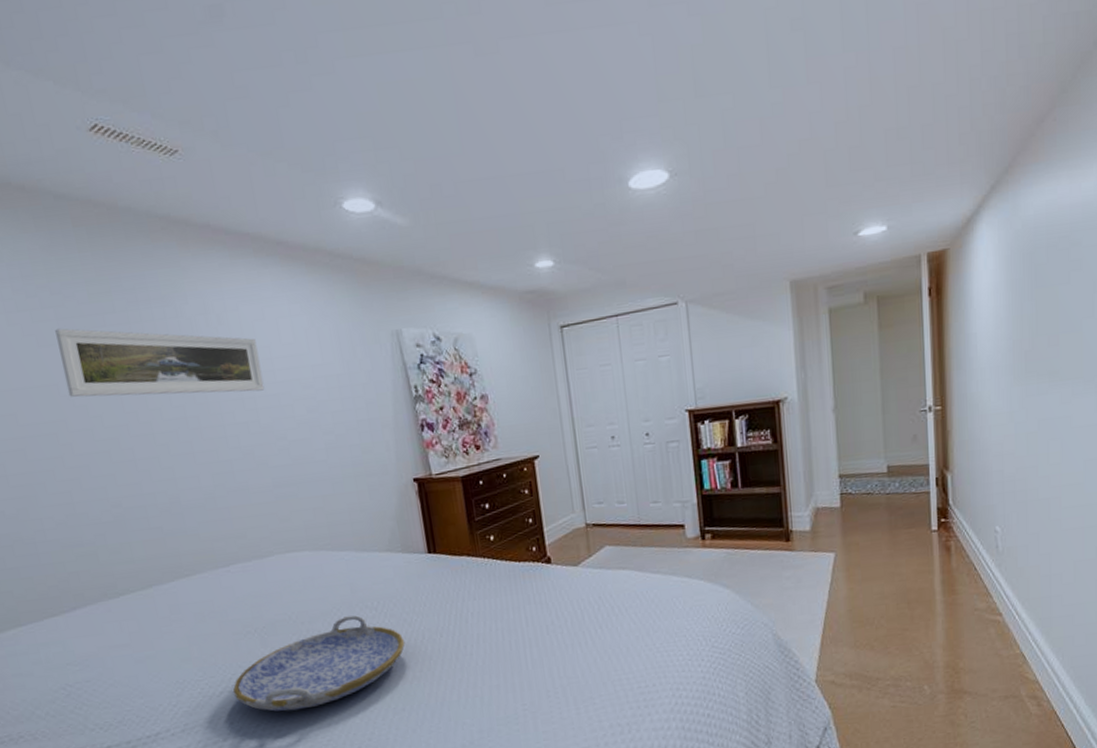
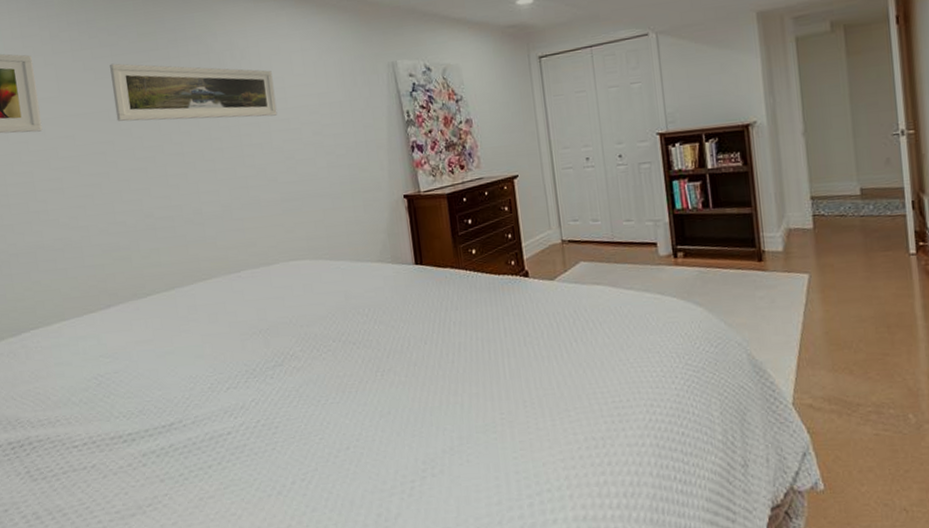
serving tray: present [232,615,405,712] -> none [238,321,393,409]

